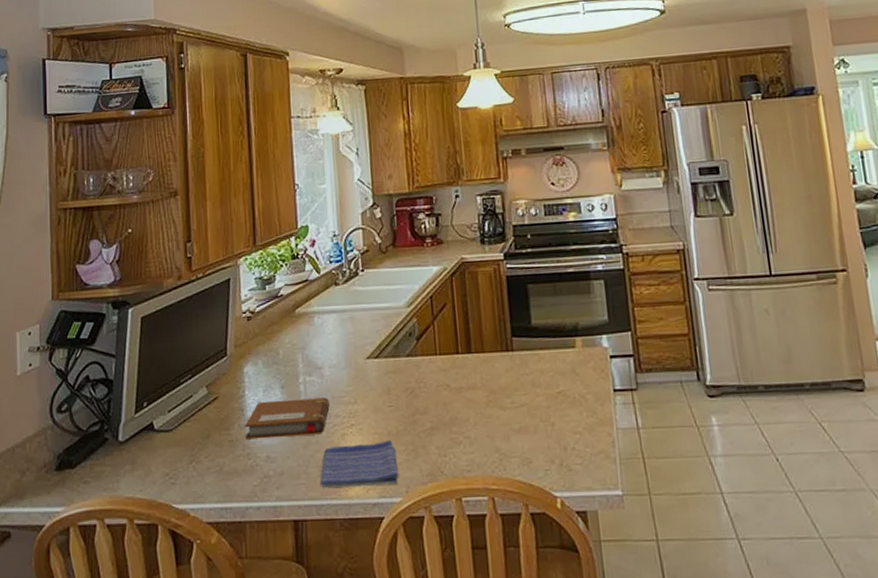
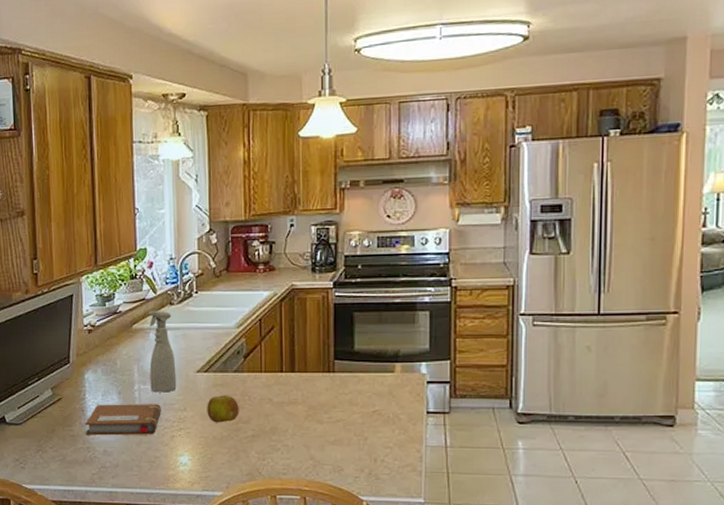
spray bottle: none [313,291,346,385] -> present [149,310,177,393]
dish towel: present [319,440,399,489] -> none [150,443,220,481]
fruit: none [379,383,415,416] -> present [207,395,239,423]

